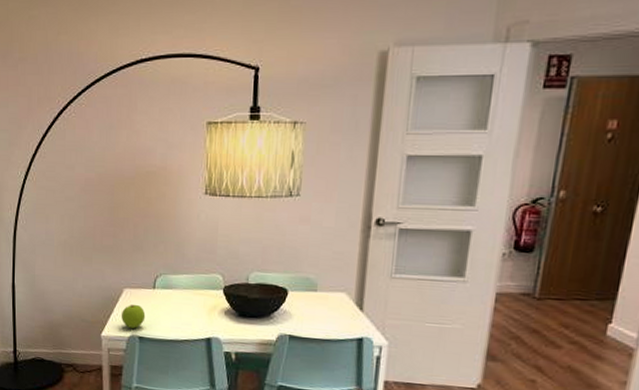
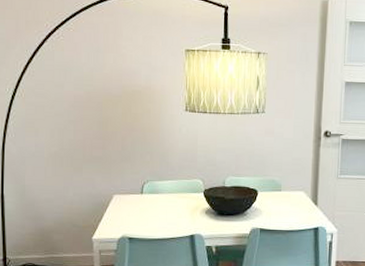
apple: present [122,304,146,328] -> none [112,208,134,230]

